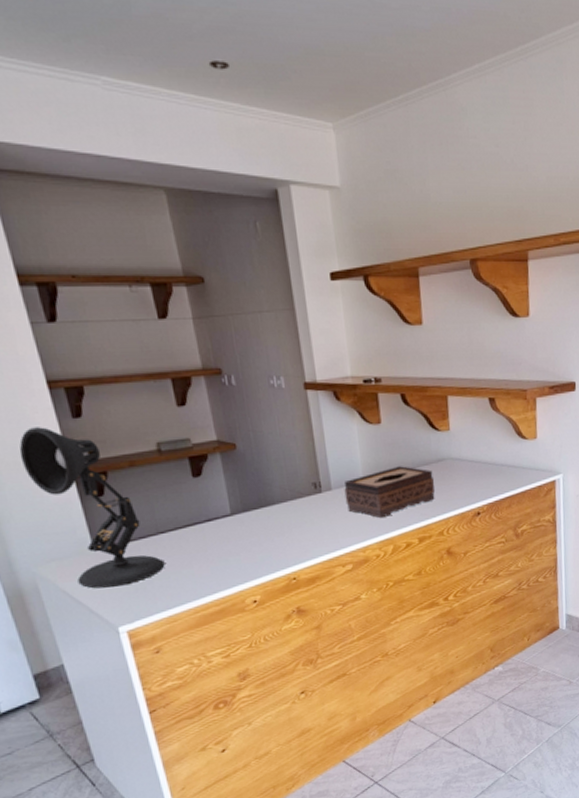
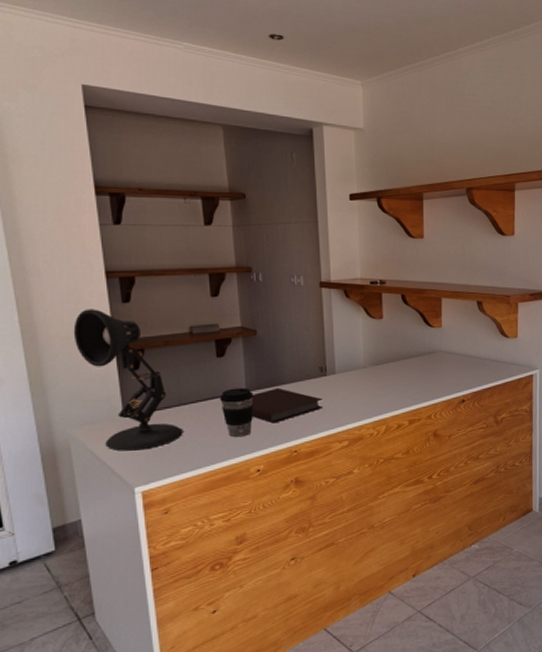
coffee cup: none [202,510,243,567] -> present [220,388,254,438]
notebook: none [238,508,321,549] -> present [251,387,324,424]
tissue box: present [344,466,436,519] -> none [346,356,426,401]

